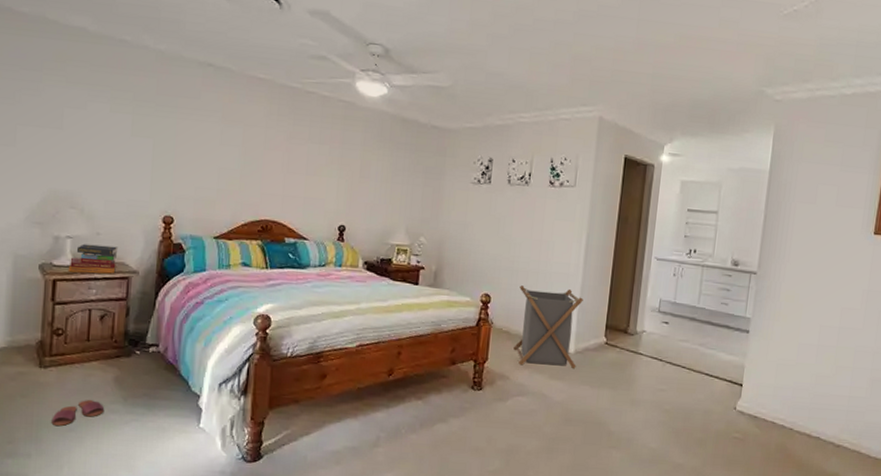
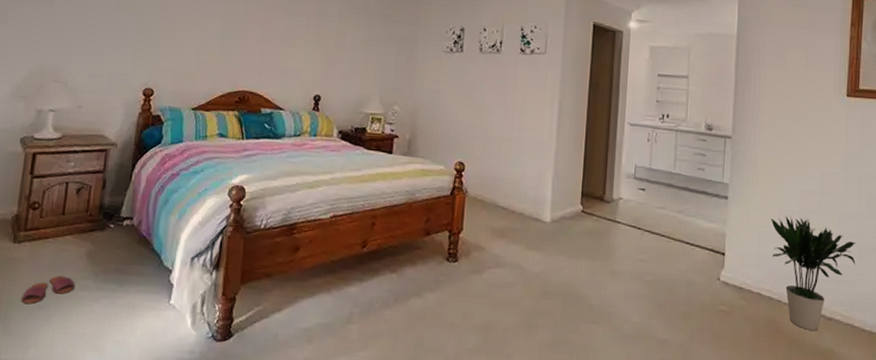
books: present [68,244,119,274] -> none [48,117,99,147]
laundry basket: present [513,285,583,369] -> none [489,153,558,239]
potted plant: none [788,349,870,457] -> present [770,216,856,332]

